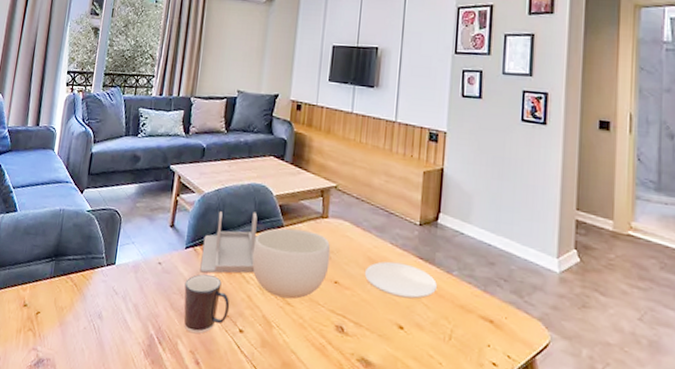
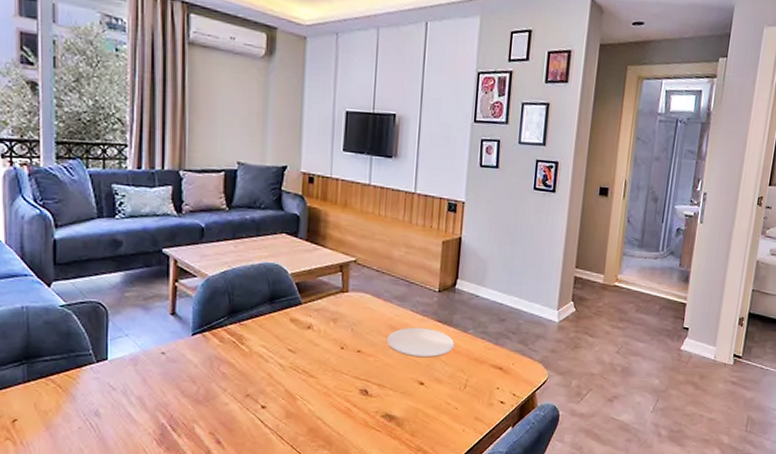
mug: present [183,274,230,334] -> none [195,359,249,416]
napkin holder: present [200,211,258,274] -> none [212,292,275,357]
bowl: present [252,228,331,299] -> none [269,305,352,372]

